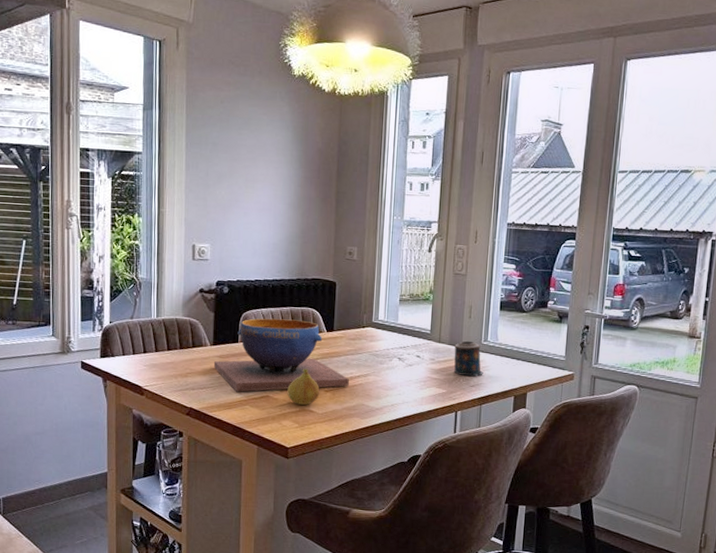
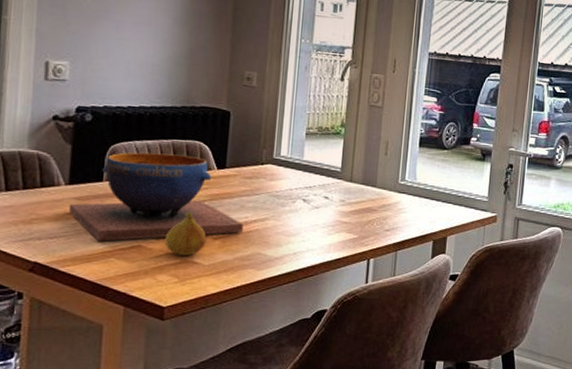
candle: present [454,340,485,376] -> none [367,180,401,219]

